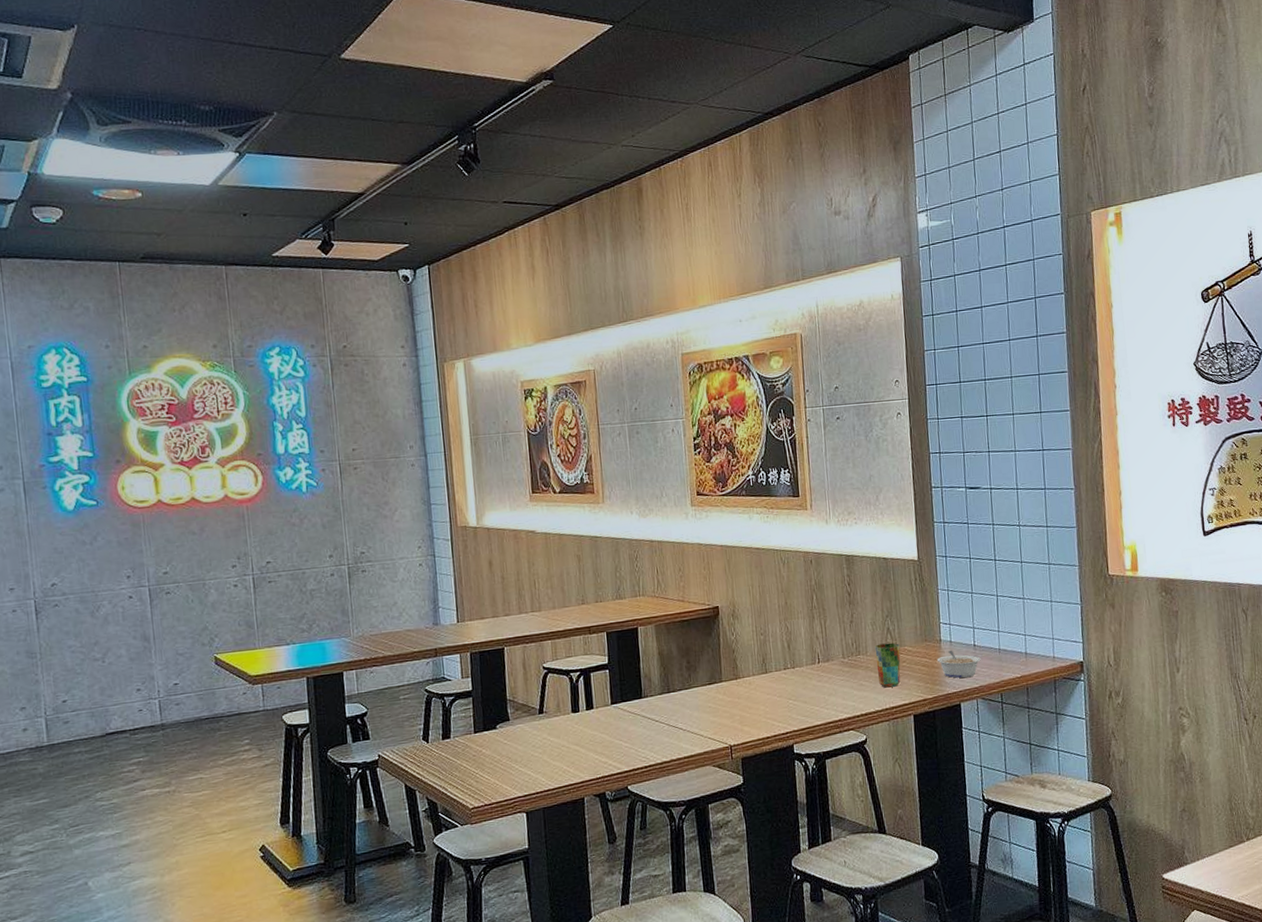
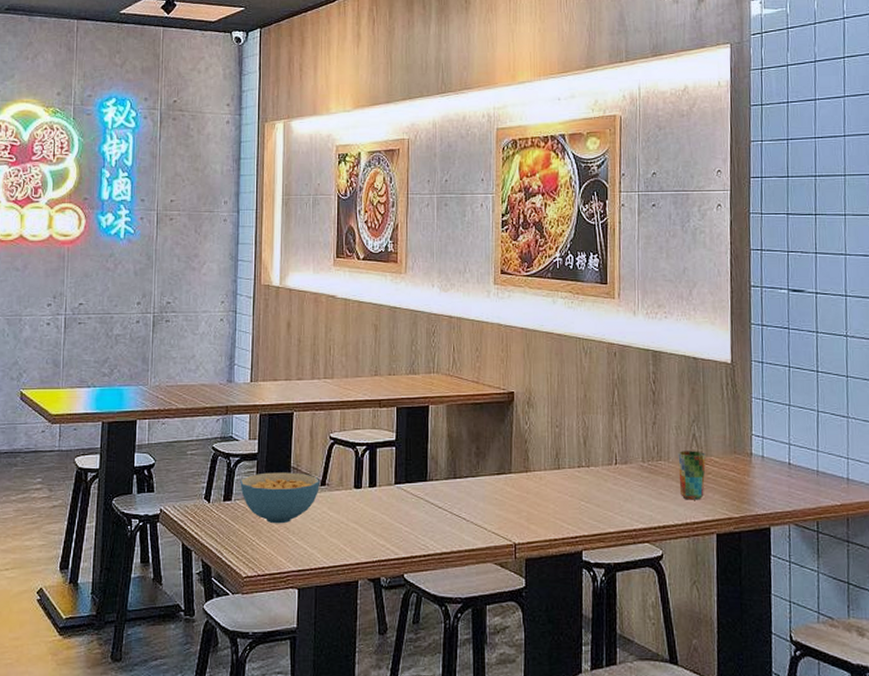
cereal bowl: none [457,704,538,755] -> present [240,472,319,524]
legume: present [937,650,981,678] -> none [747,466,796,499]

